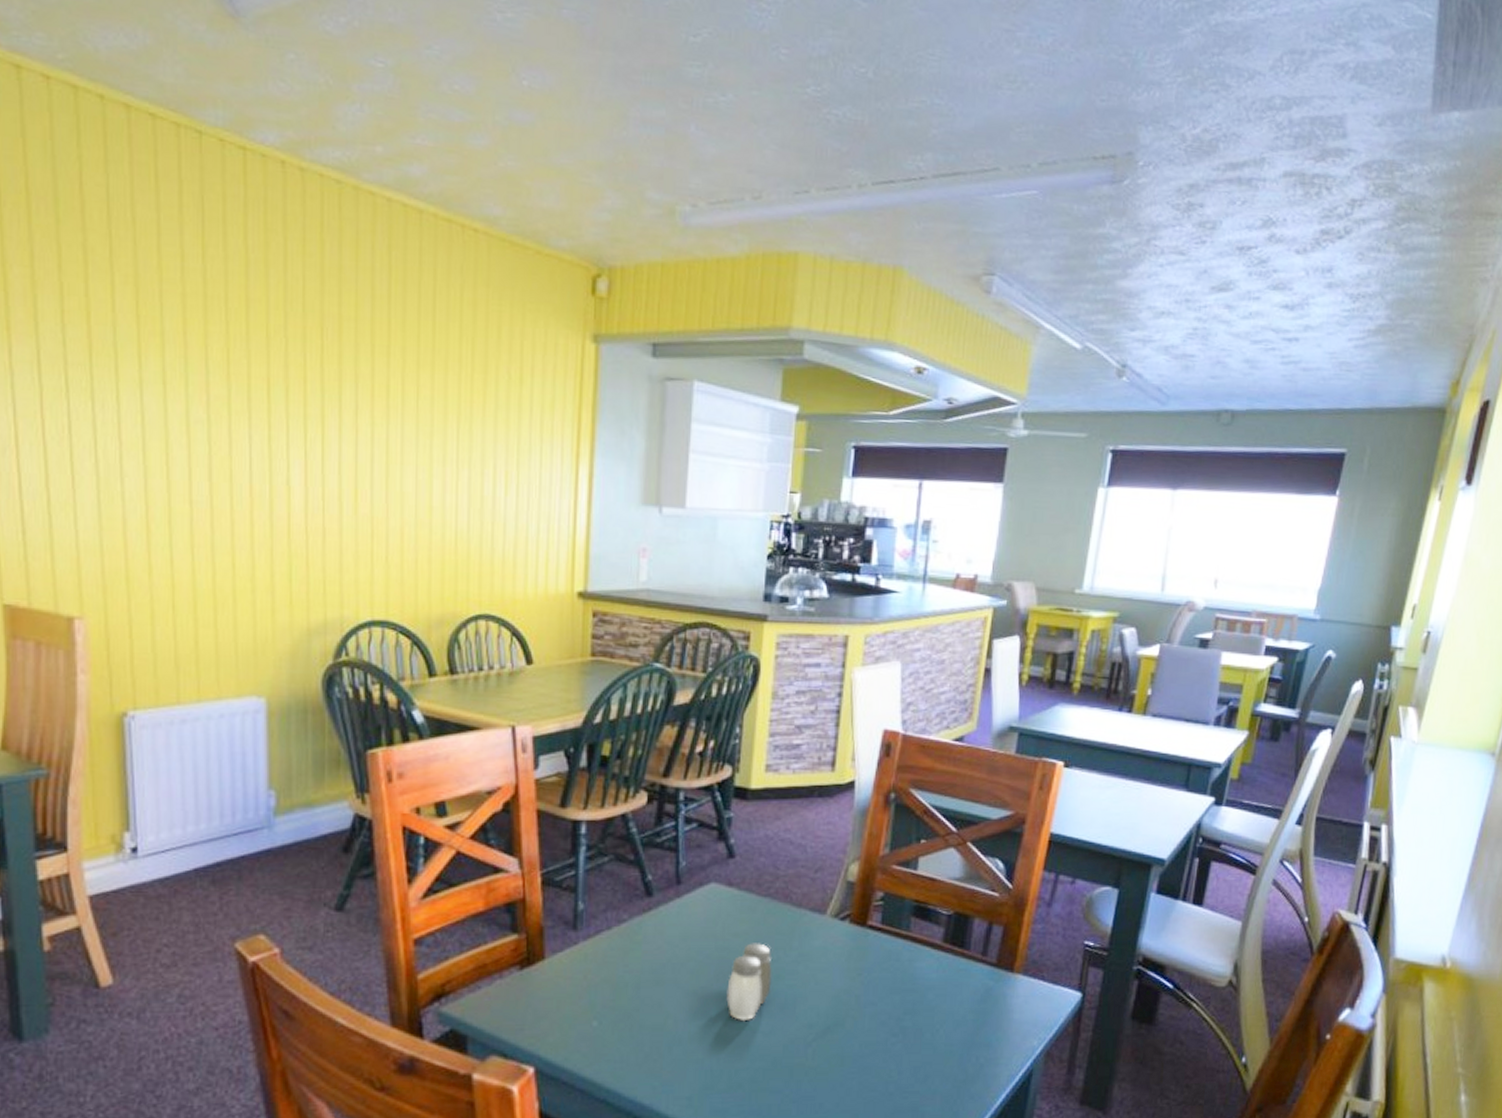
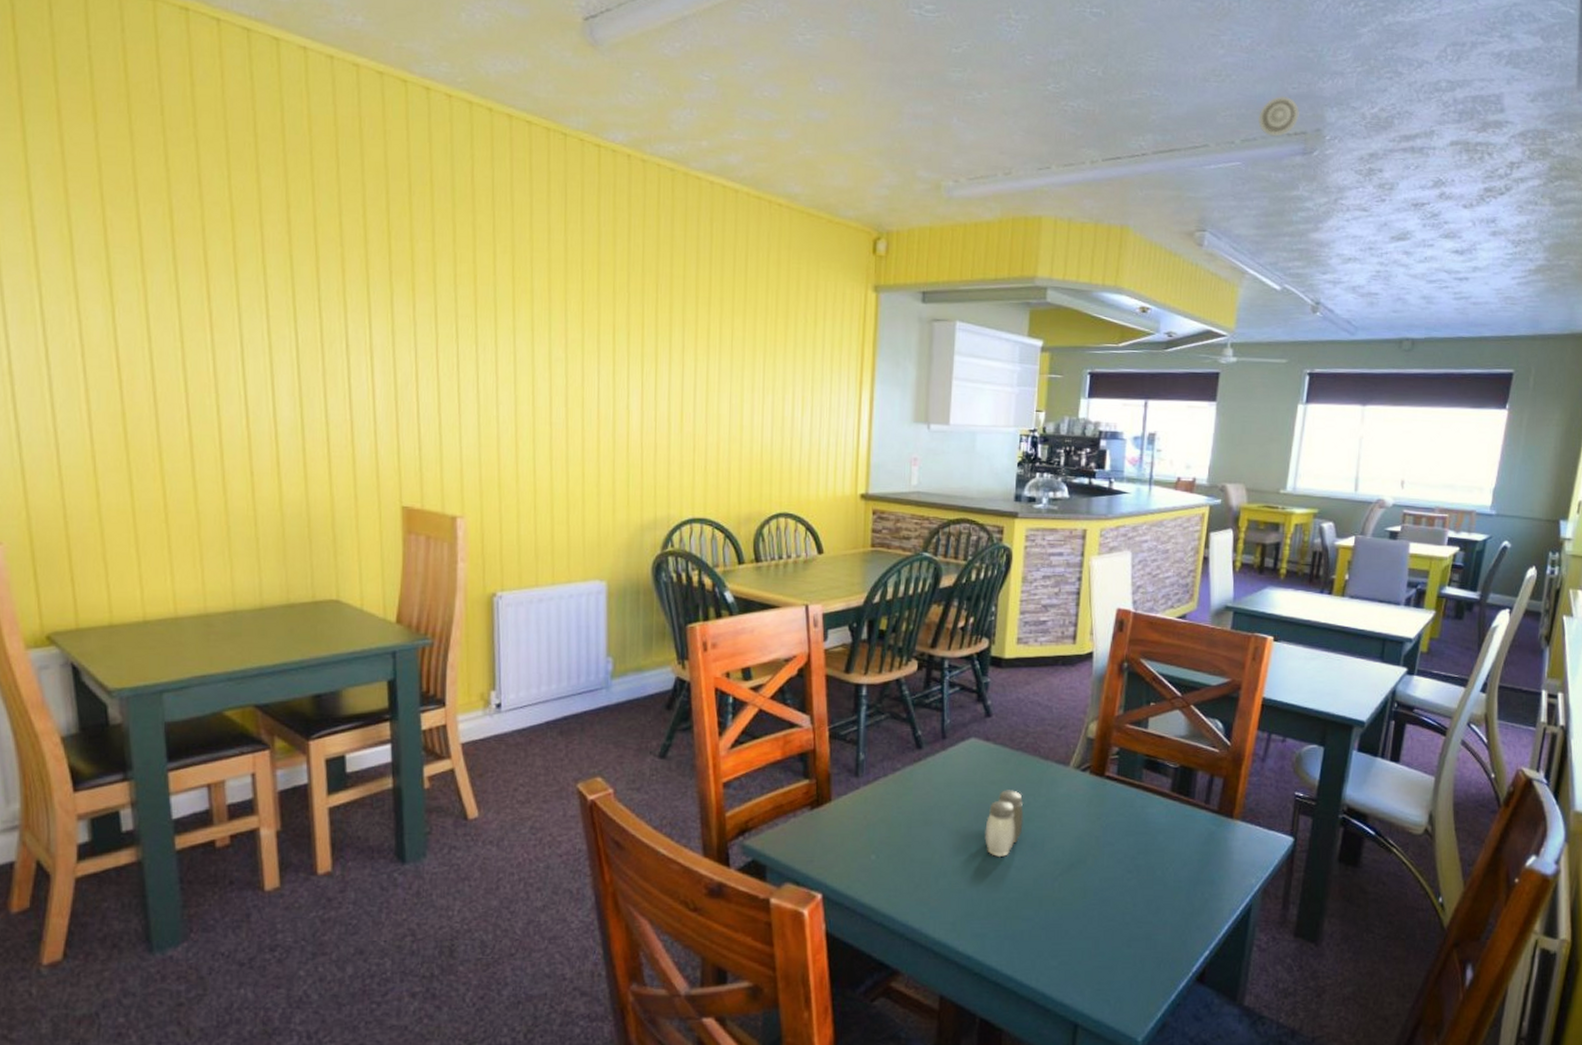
smoke detector: none [1059,109,1108,160] -> present [1258,95,1299,137]

